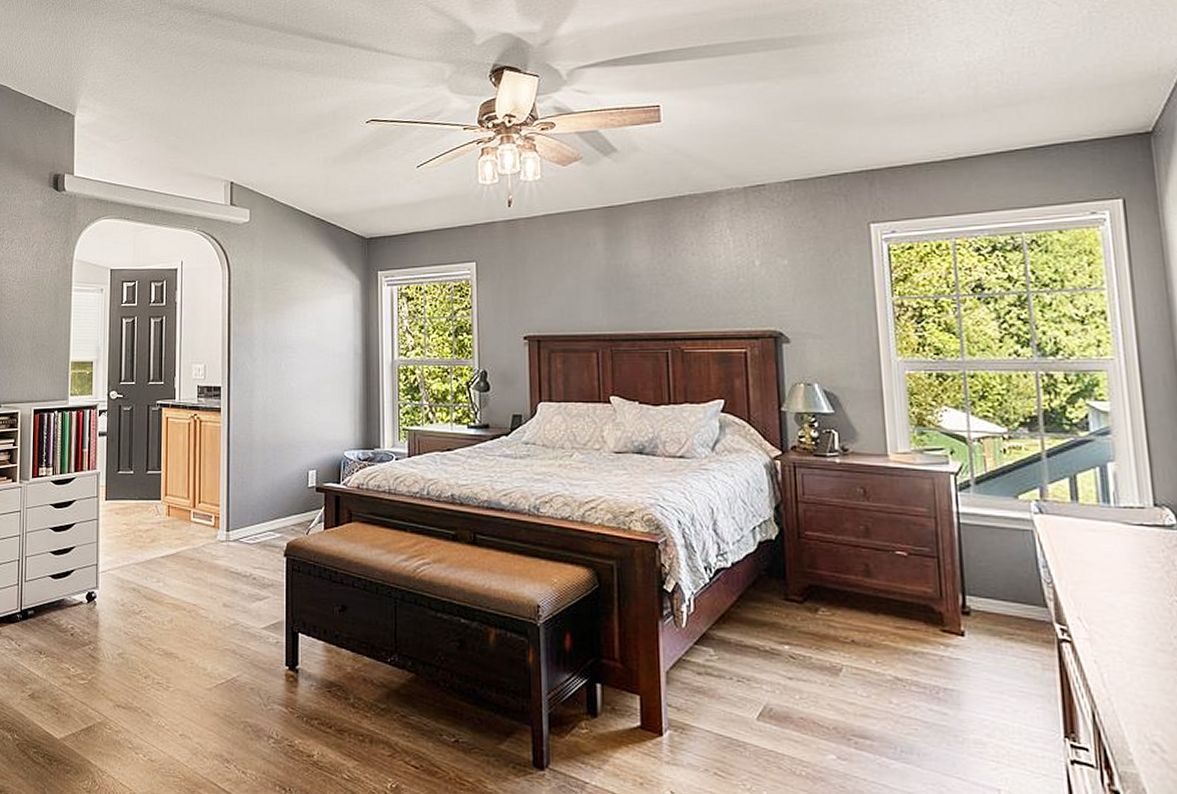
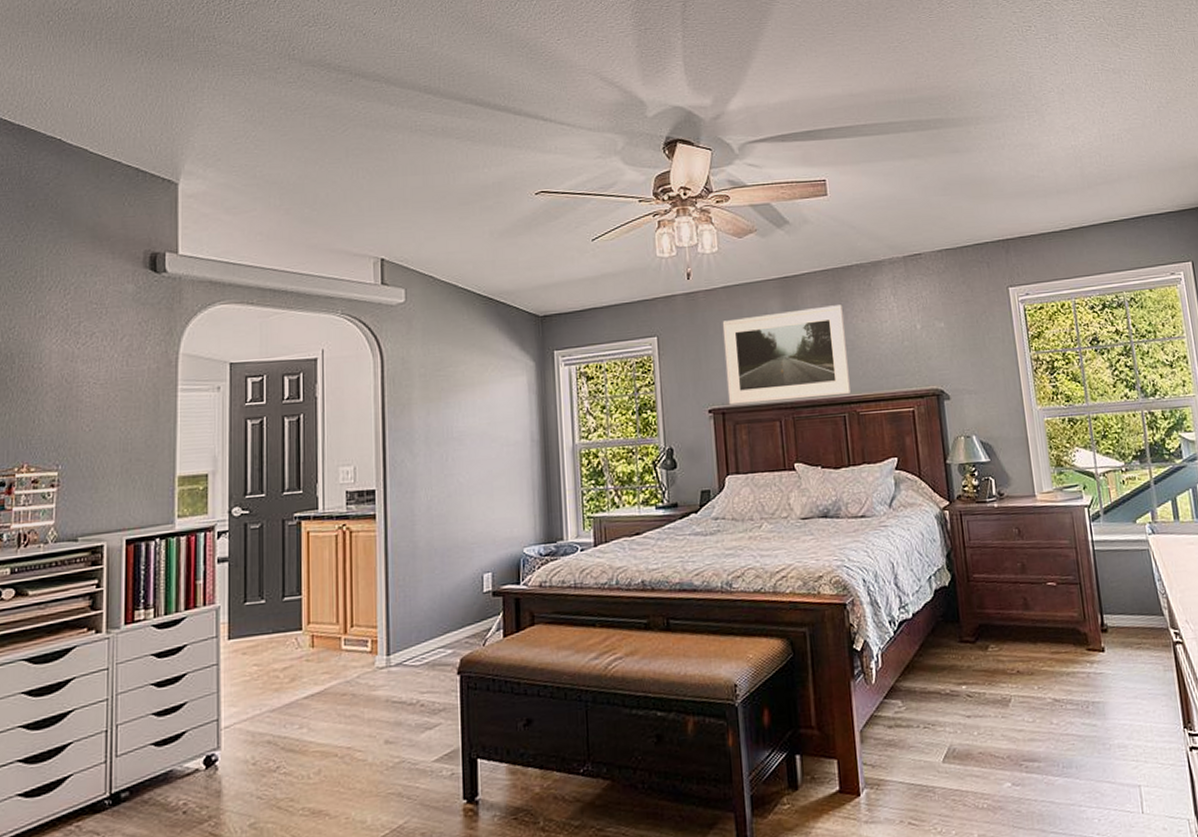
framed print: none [541,237,675,333] -> present [722,305,851,405]

